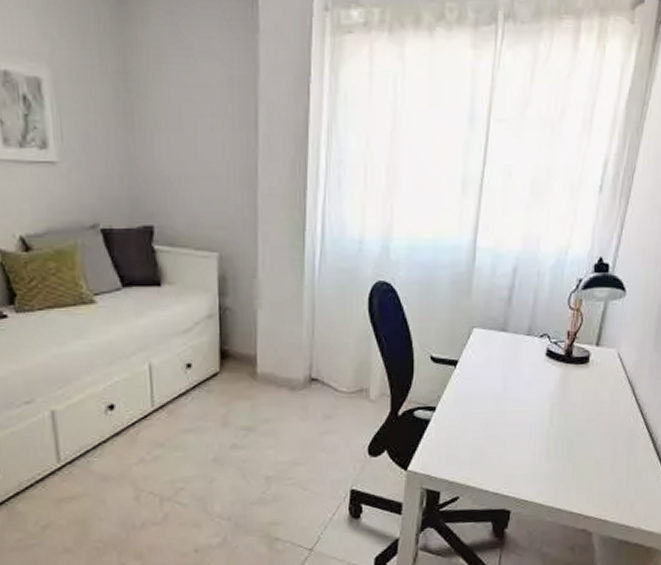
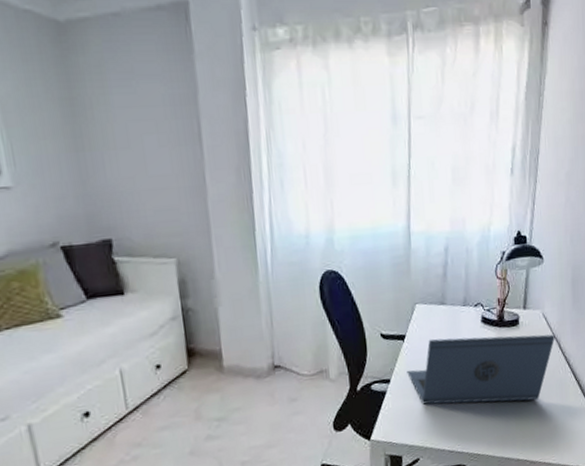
laptop: none [455,368,630,449] -> present [407,334,556,405]

